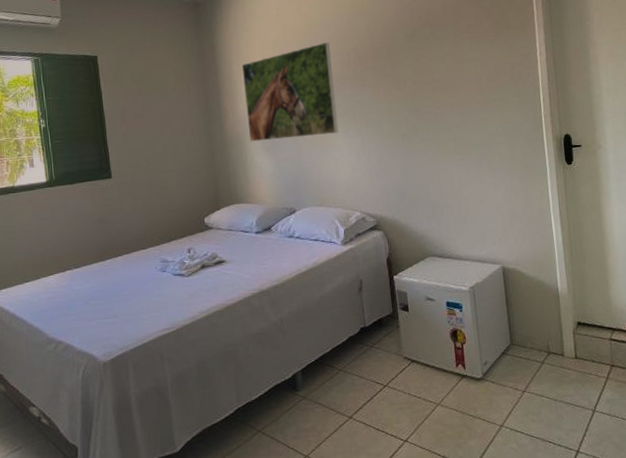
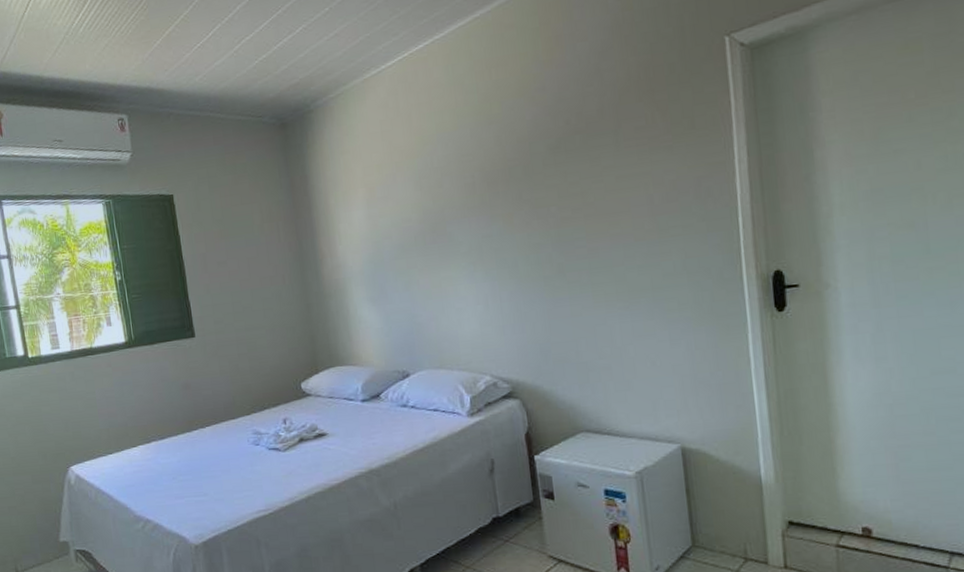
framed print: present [241,42,339,142] -> none [339,162,462,291]

